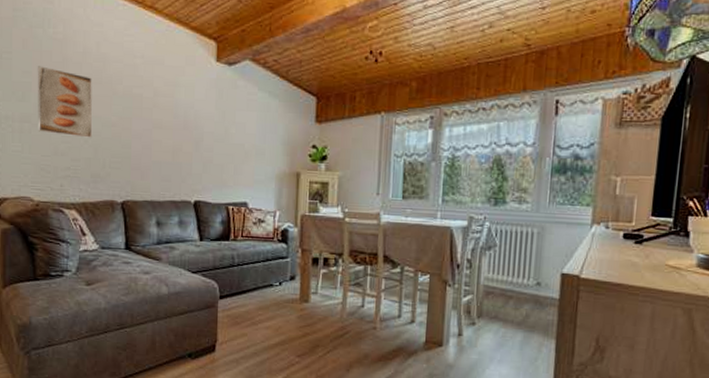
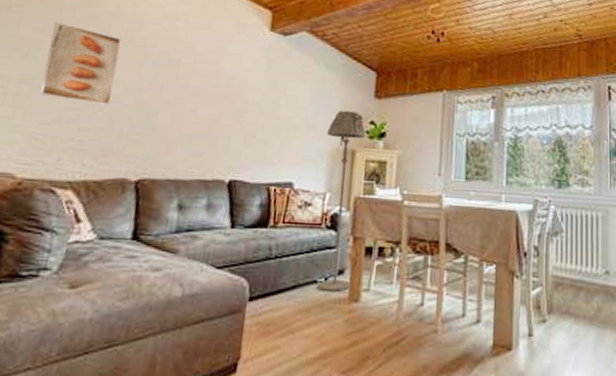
floor lamp: none [273,136,309,294] -> present [318,111,366,292]

